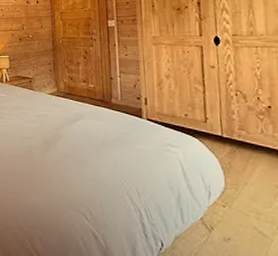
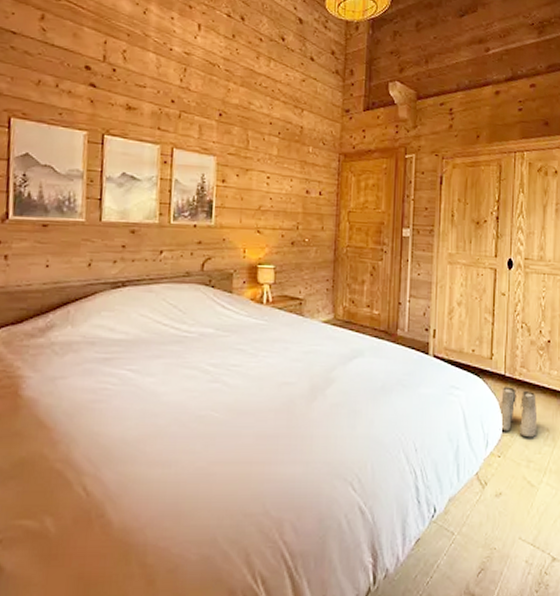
boots: none [218,146,264,193] -> present [498,387,538,438]

